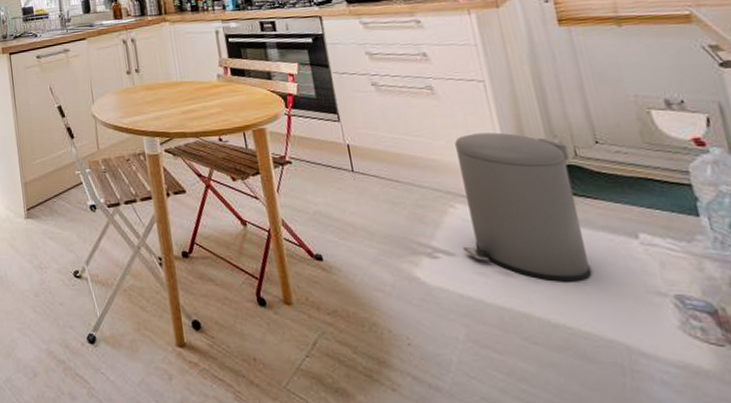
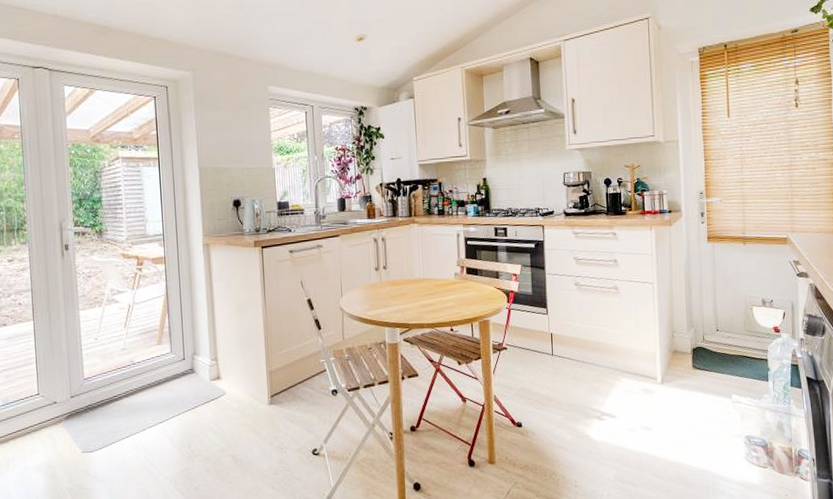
pedal bin: present [454,132,592,282] -> none [621,323,700,432]

